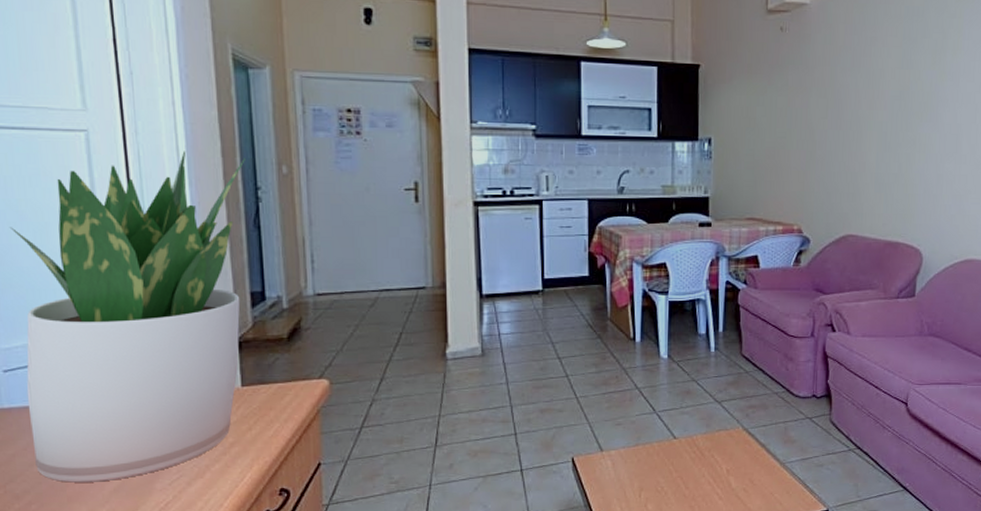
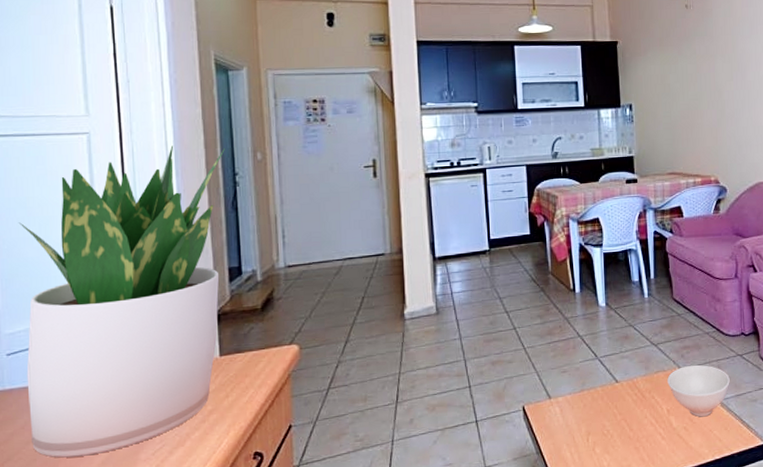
bowl: none [729,425,796,479] -> present [667,364,730,417]

